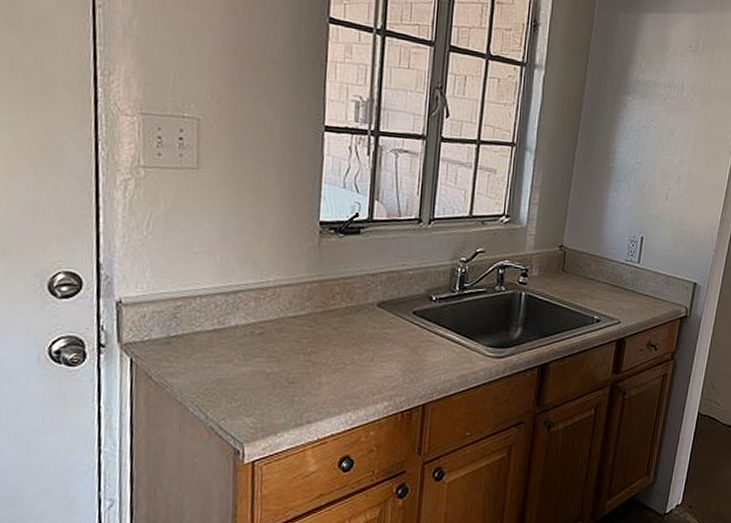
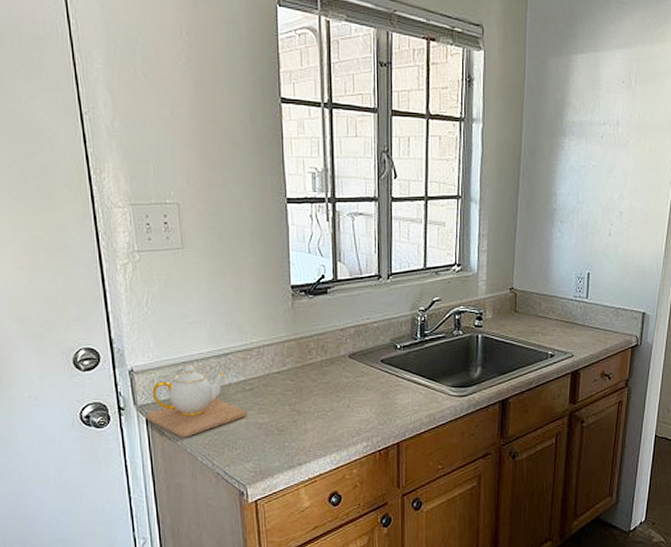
teapot: none [130,301,252,384] -> present [146,366,246,437]

